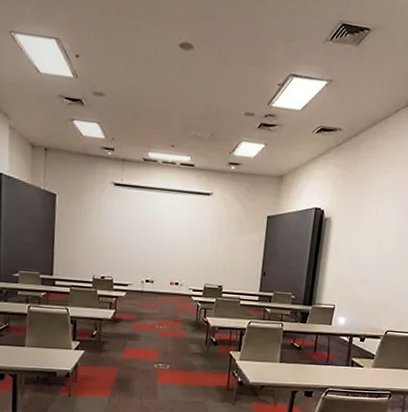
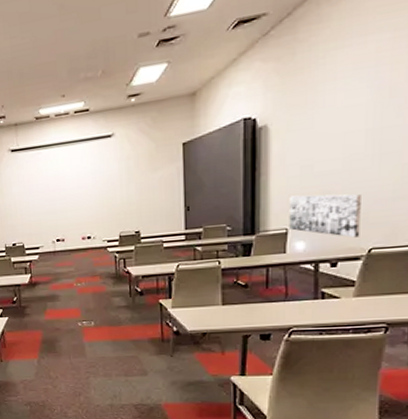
wall art: none [336,278,386,321] -> present [289,194,361,238]

